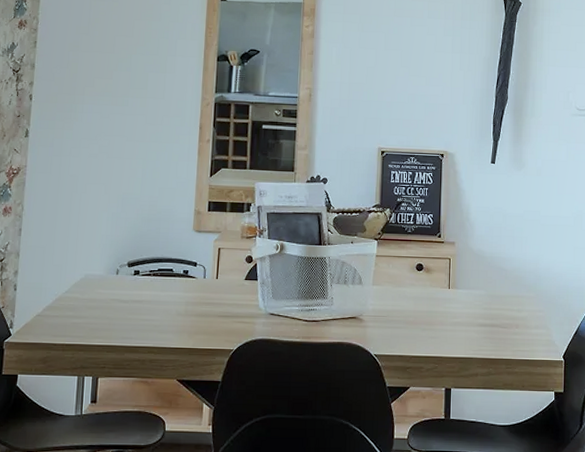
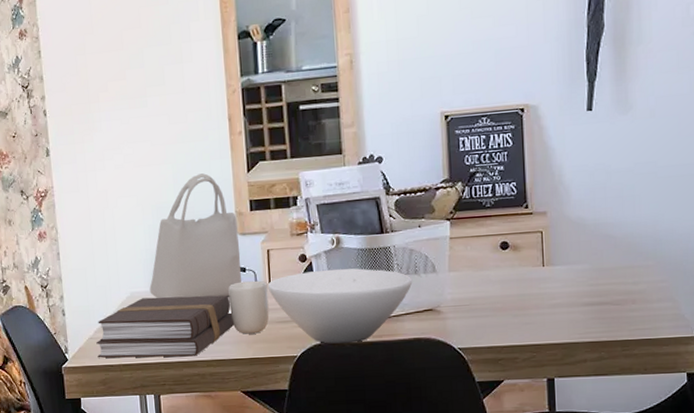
book: none [42,281,179,342] -> present [96,295,234,358]
handbag: none [104,172,195,288] -> present [149,173,241,299]
cup: none [177,275,215,325] -> present [228,280,270,334]
bowl: none [214,272,342,342] -> present [267,268,413,345]

